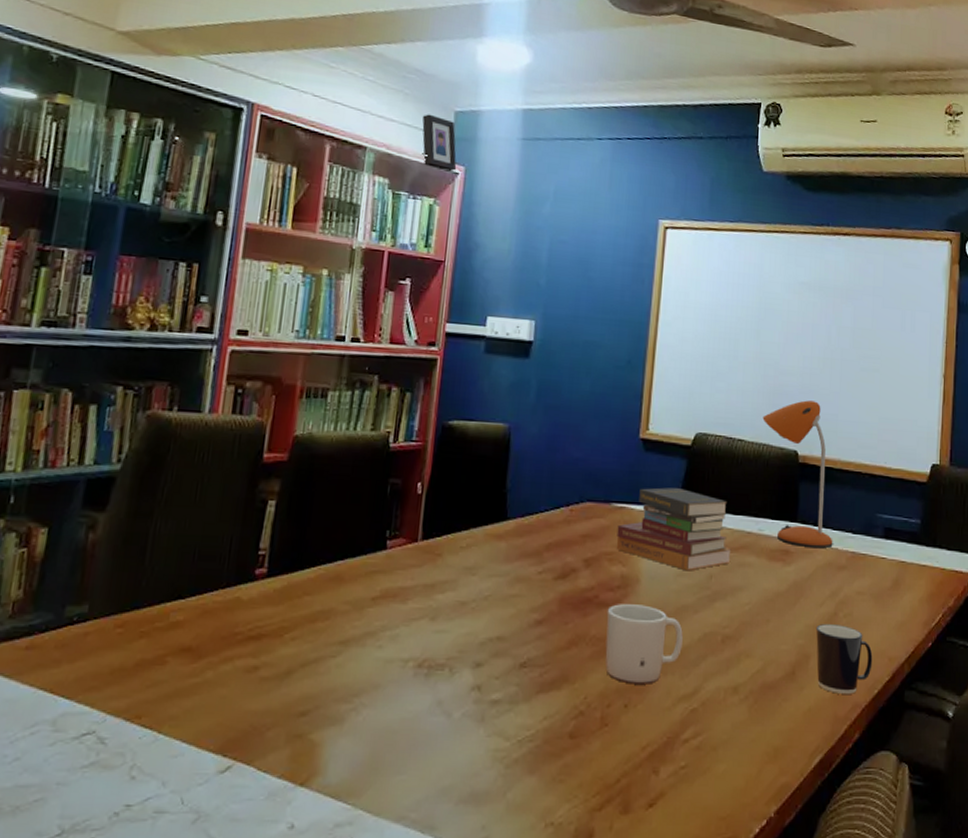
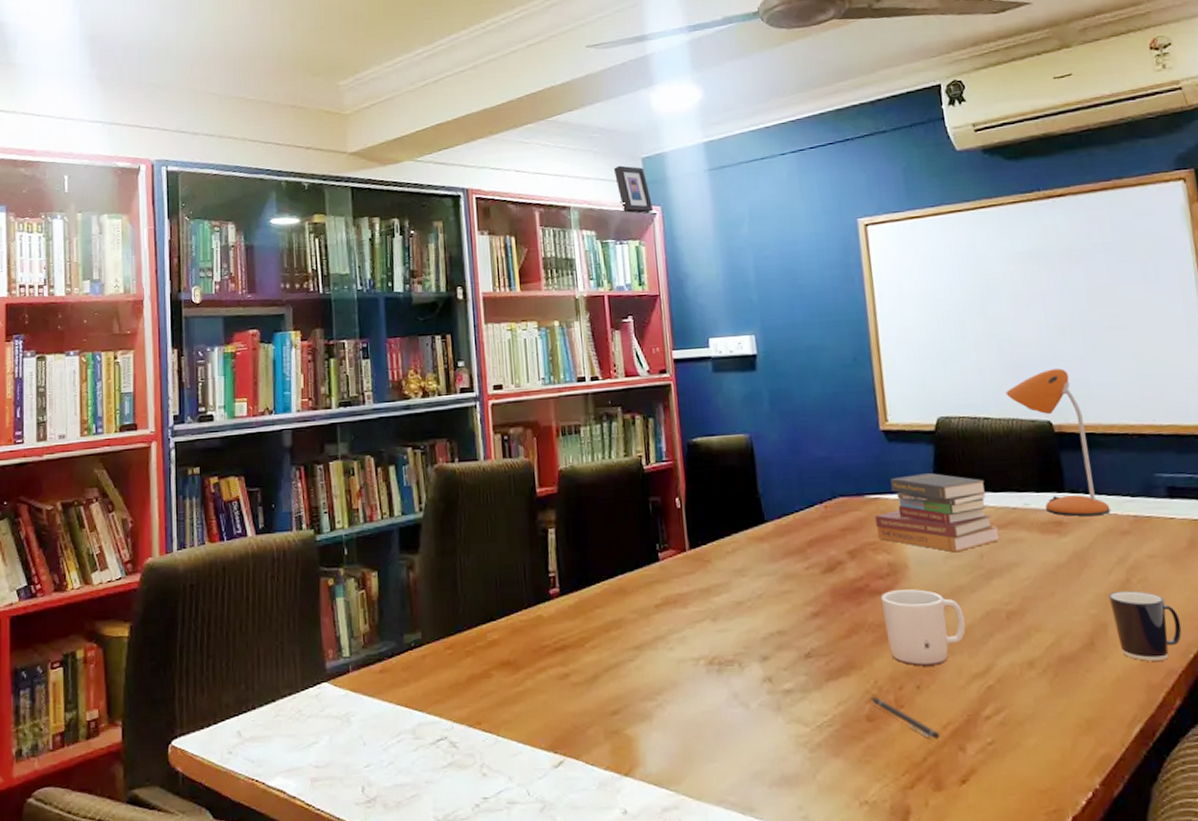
pen: none [577,714,637,761] -> present [871,697,940,740]

